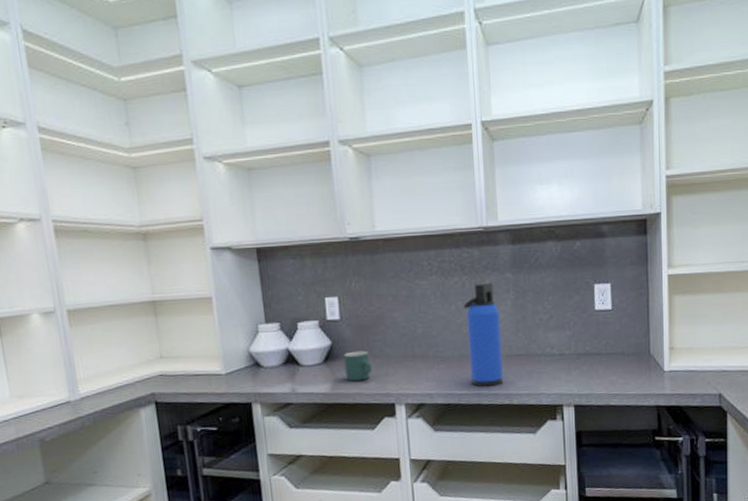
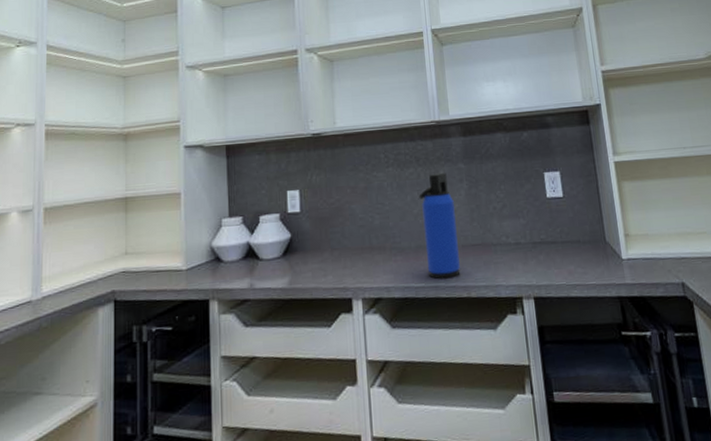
mug: present [344,350,372,382] -> none [303,243,330,276]

